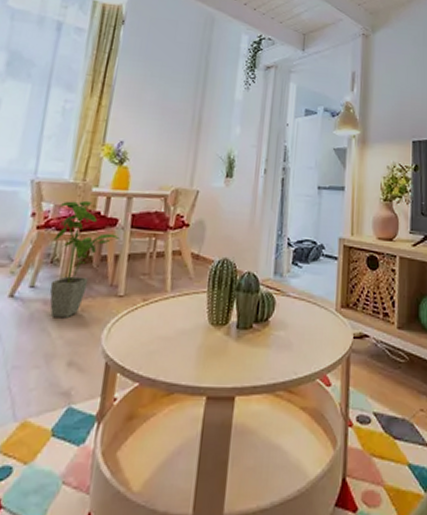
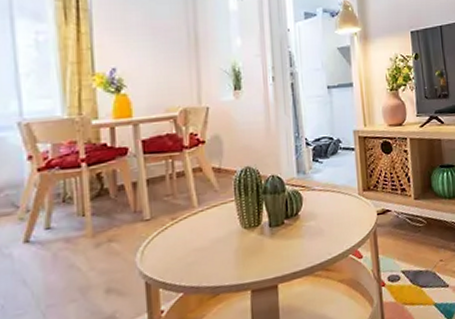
house plant: present [49,200,121,319] -> none [58,134,135,252]

